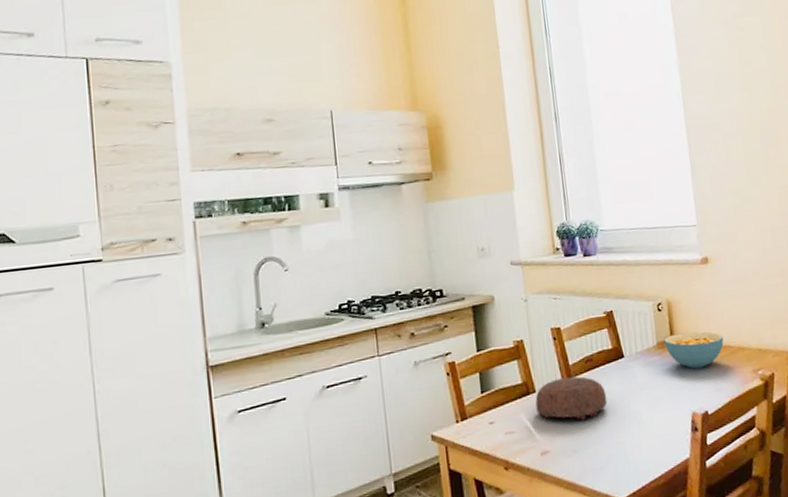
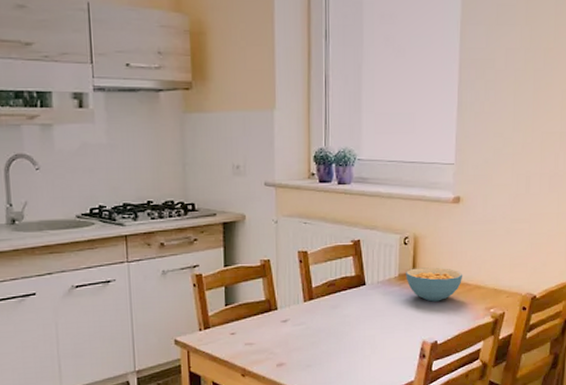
decorative bowl: present [535,376,608,421] -> none [276,298,344,339]

